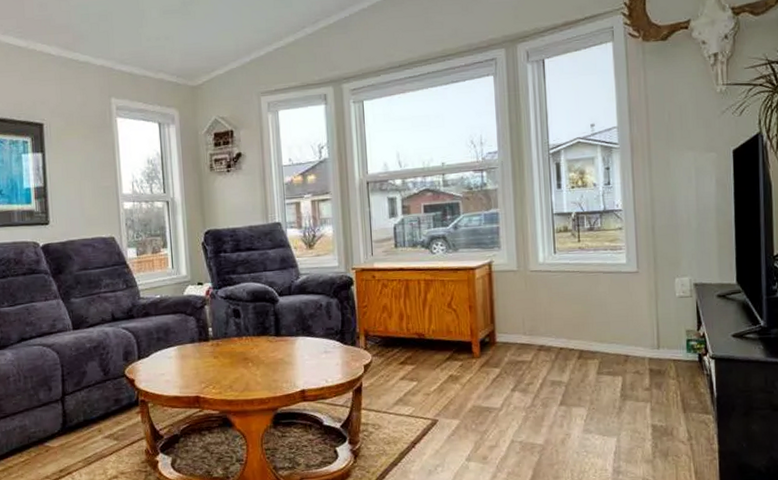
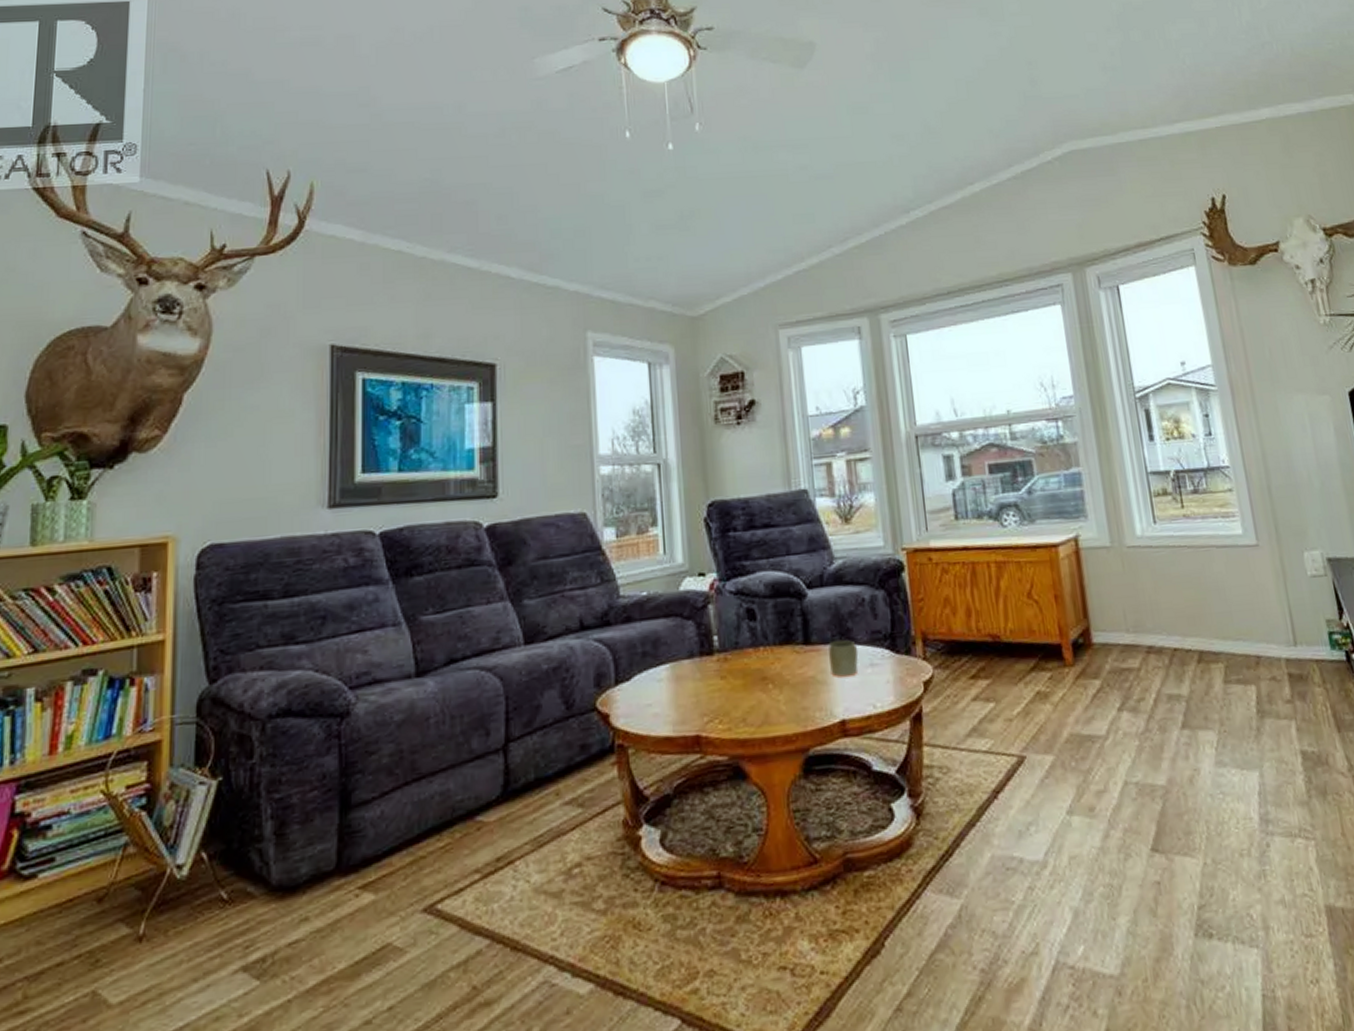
mug: none [293,333,316,361] -> present [828,639,859,678]

